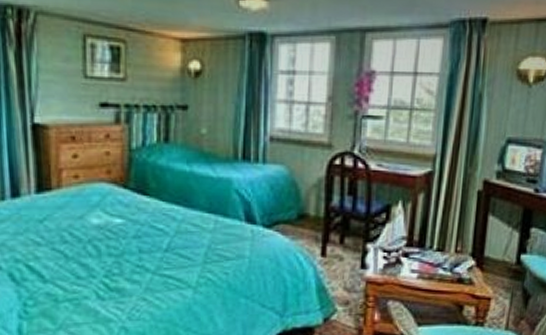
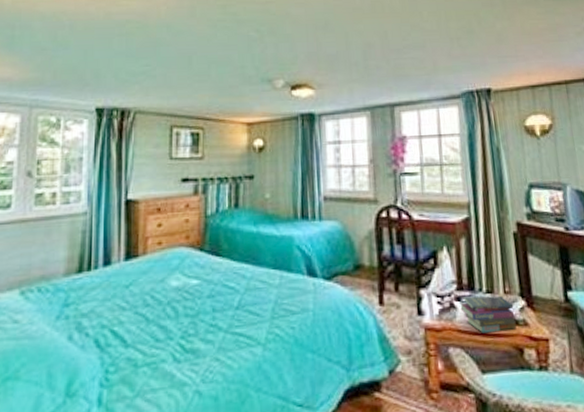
books: none [406,253,463,289] -> present [460,295,517,334]

